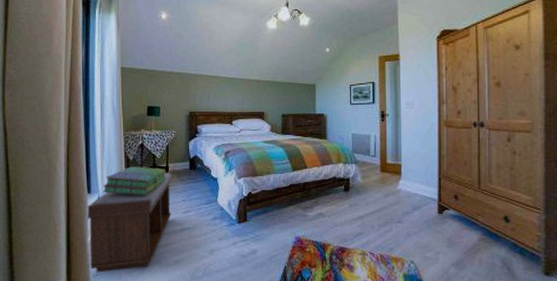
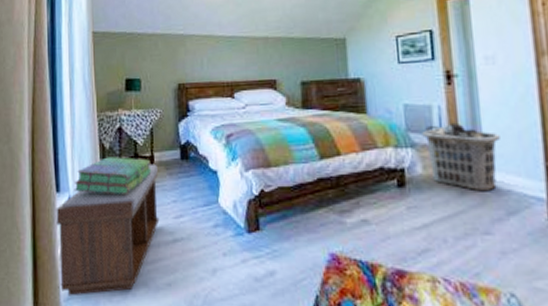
clothes hamper: none [363,147,412,195] -> present [422,122,500,192]

